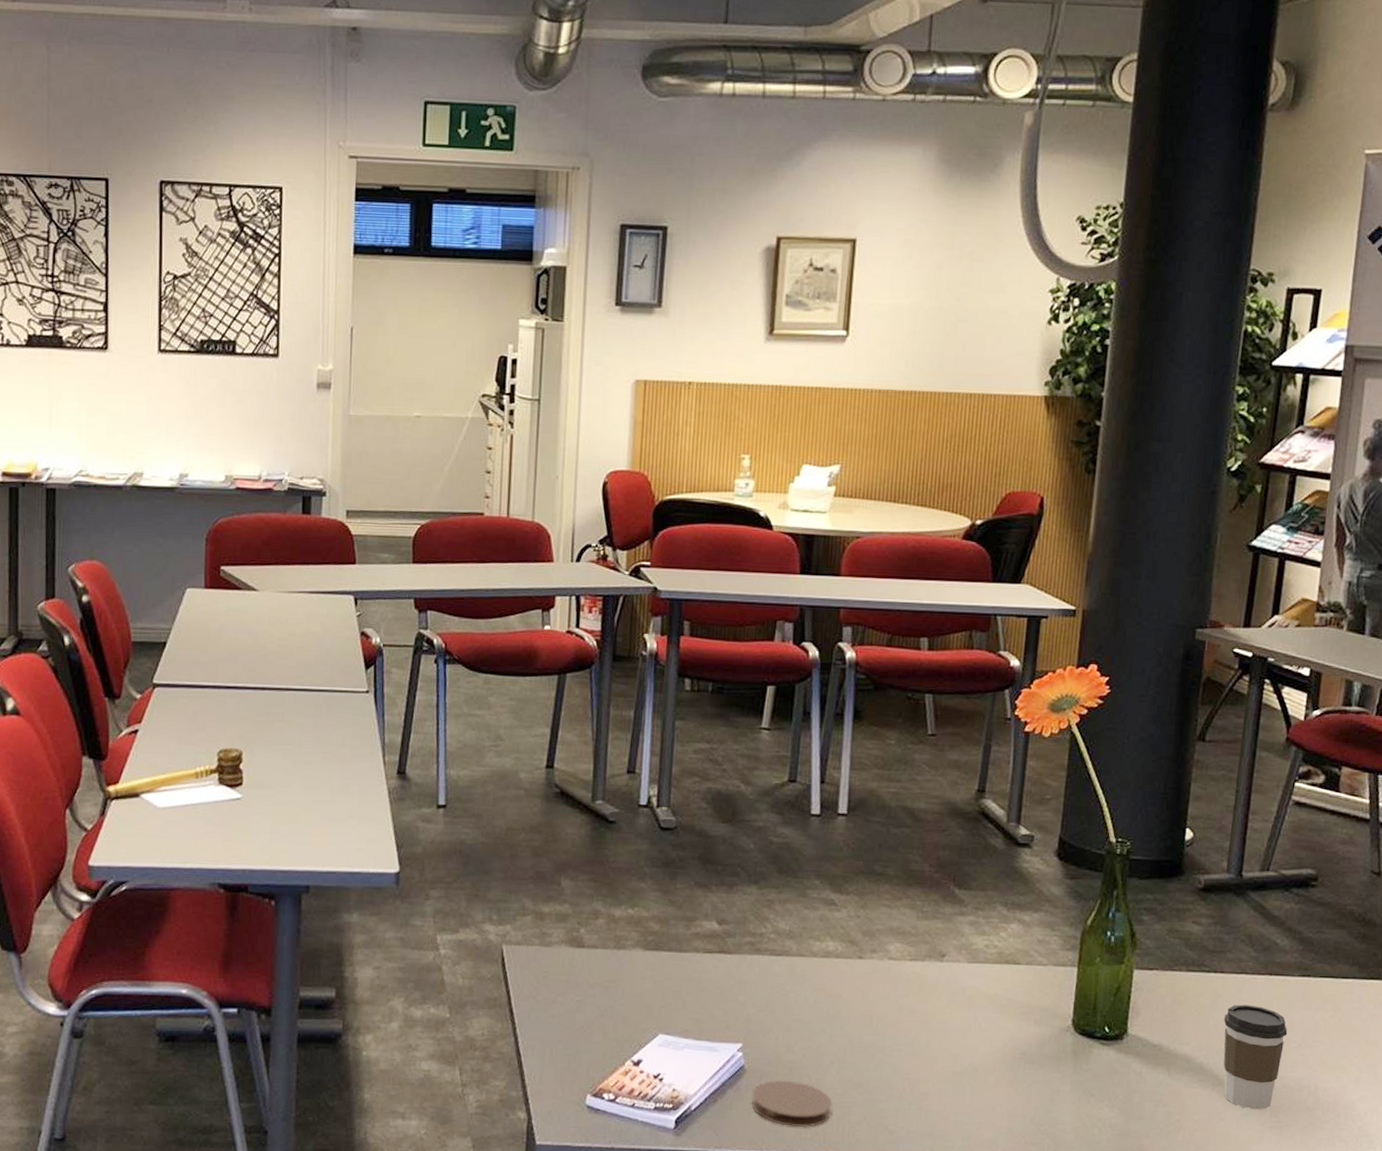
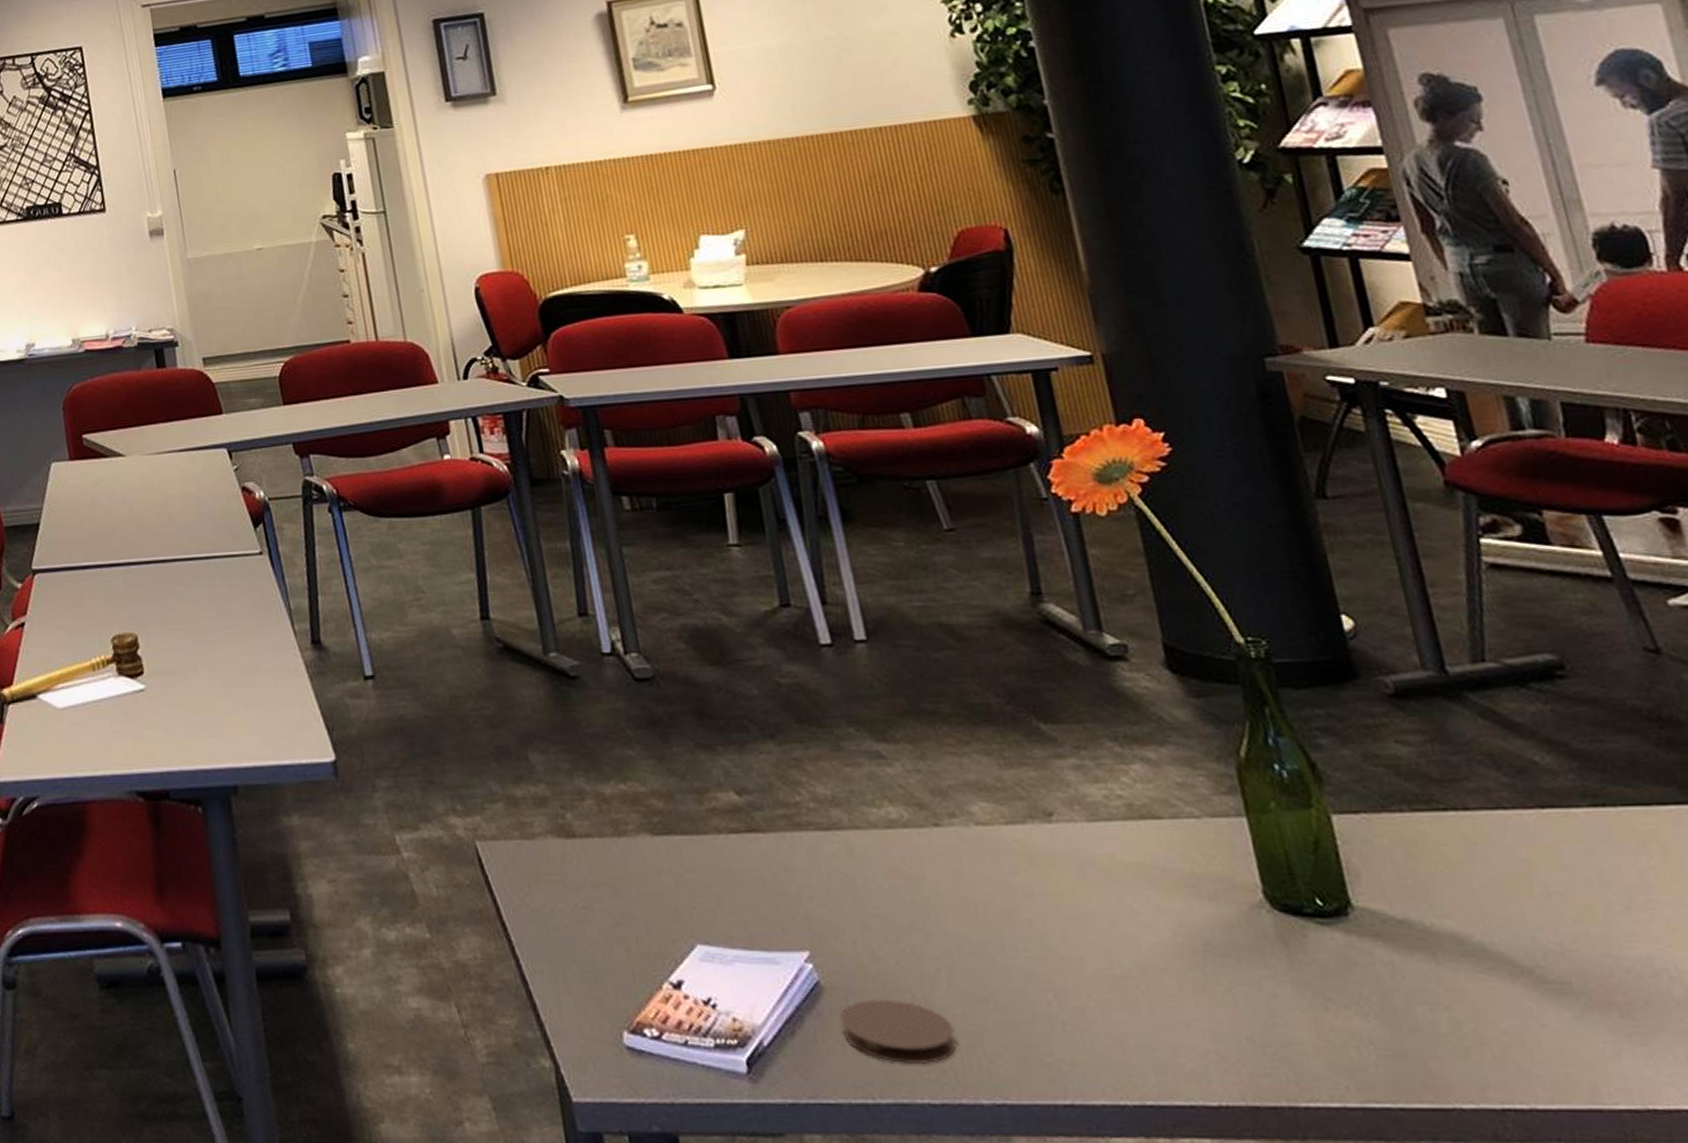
coffee cup: present [1223,1004,1288,1110] -> none [1492,853,1616,1009]

